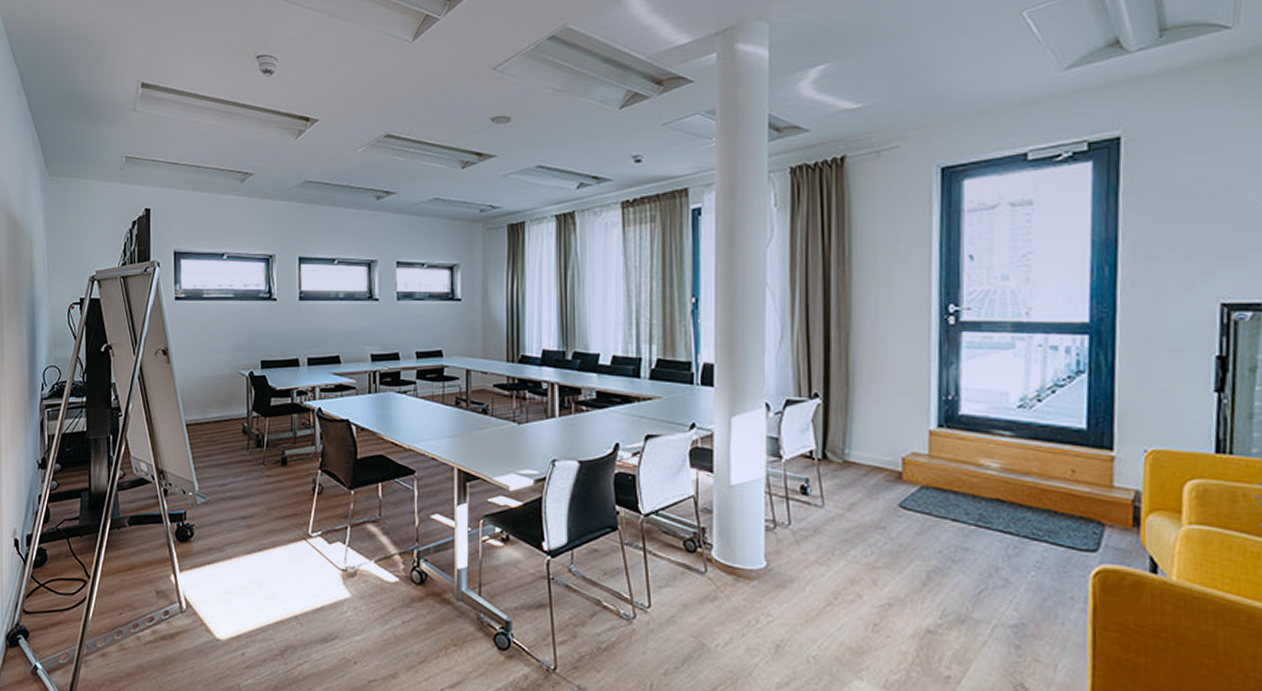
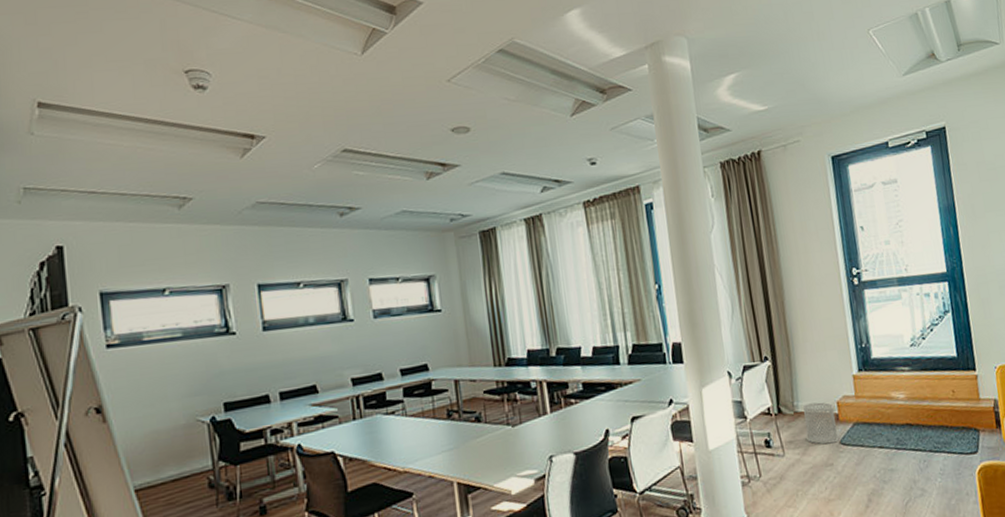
wastebasket: none [855,454,899,504] -> present [802,402,839,445]

